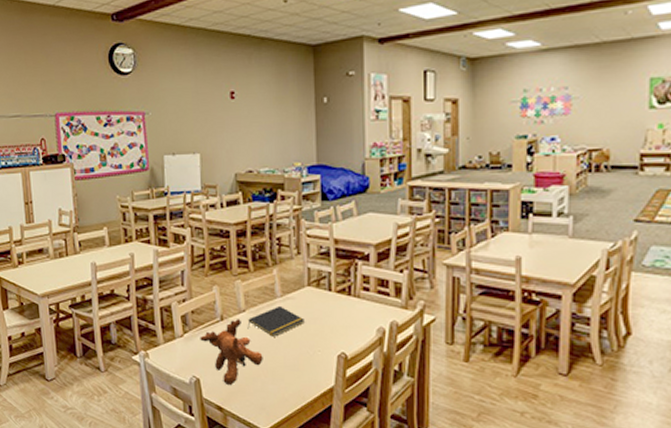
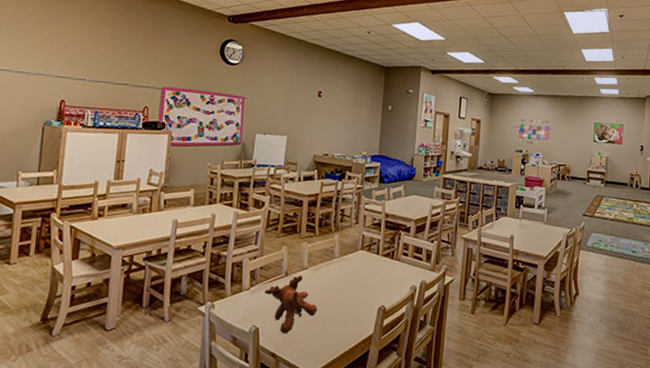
notepad: present [247,305,304,337] -> none [307,265,355,292]

